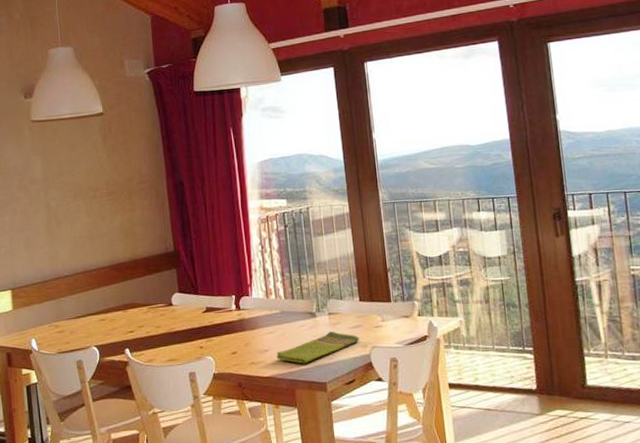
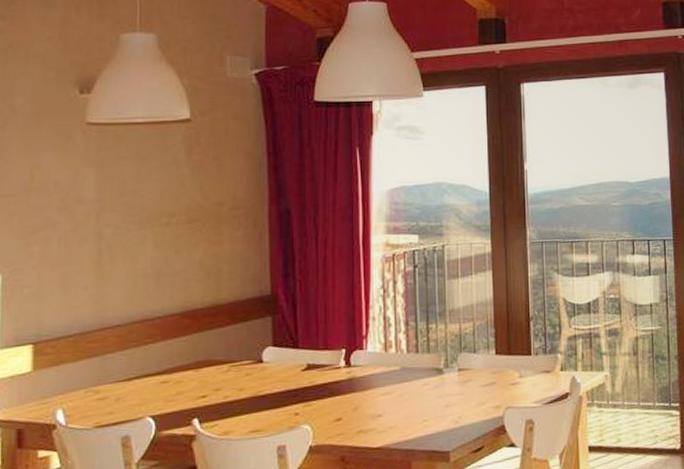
dish towel: present [276,331,360,364] -> none [391,390,493,430]

